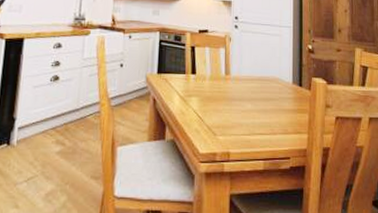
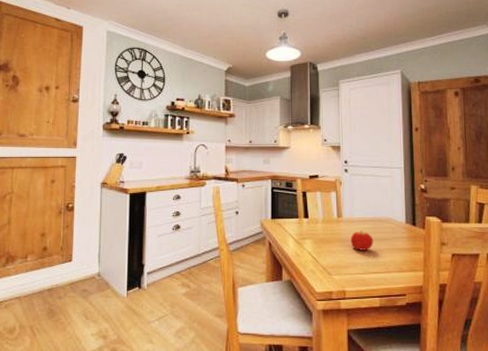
fruit: none [237,89,260,111] -> present [350,230,374,251]

